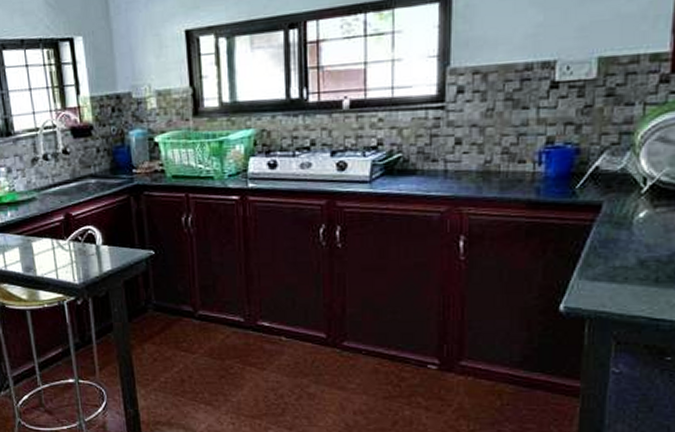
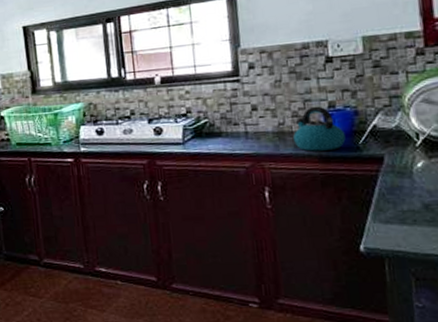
kettle: none [500,141,561,196] -> present [293,106,346,151]

